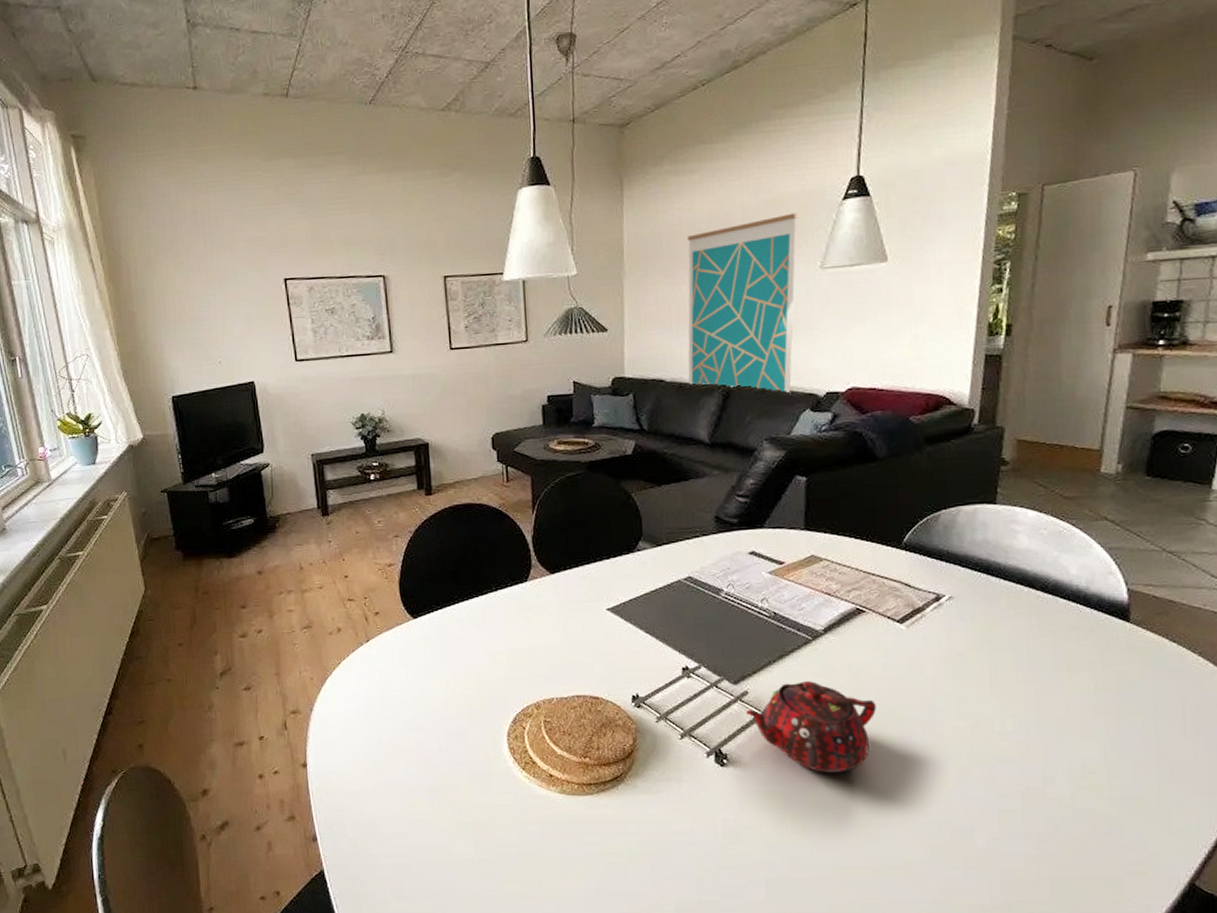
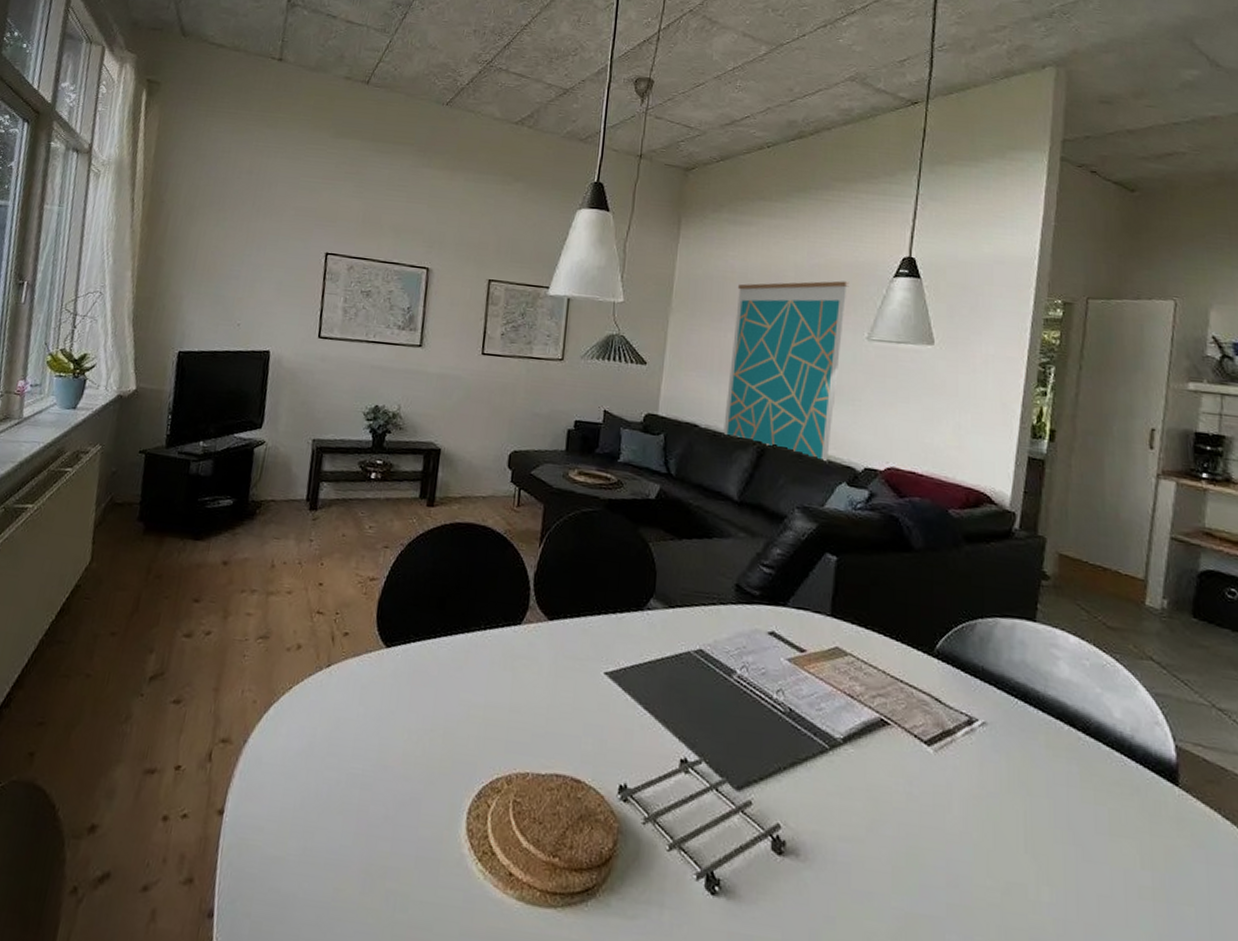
teapot: present [746,680,876,773] -> none [747,798,895,926]

